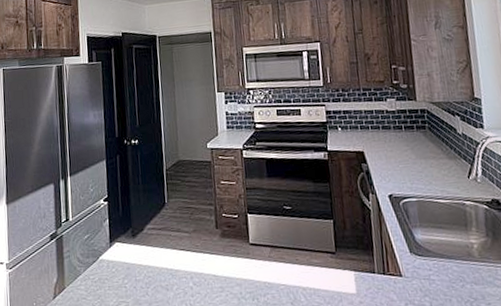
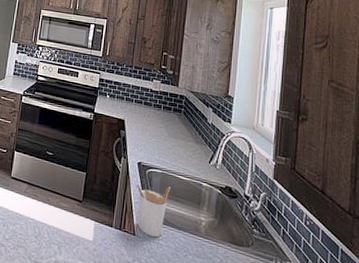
utensil holder: none [391,214,432,273] -> present [136,183,171,237]

